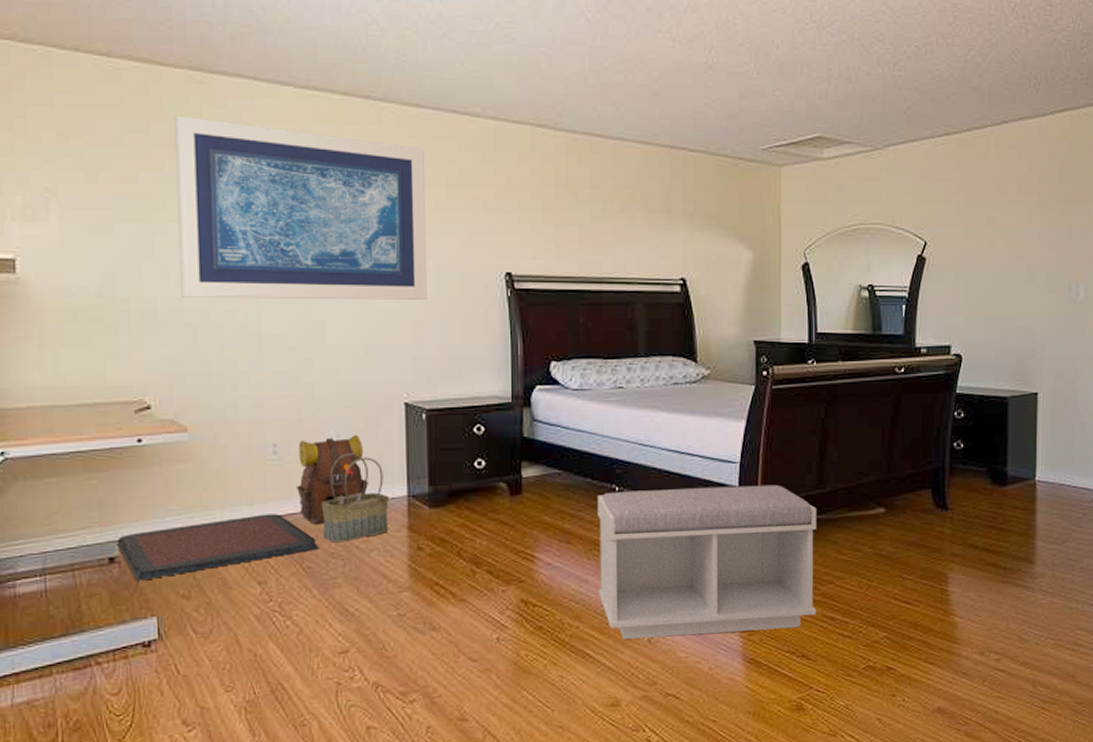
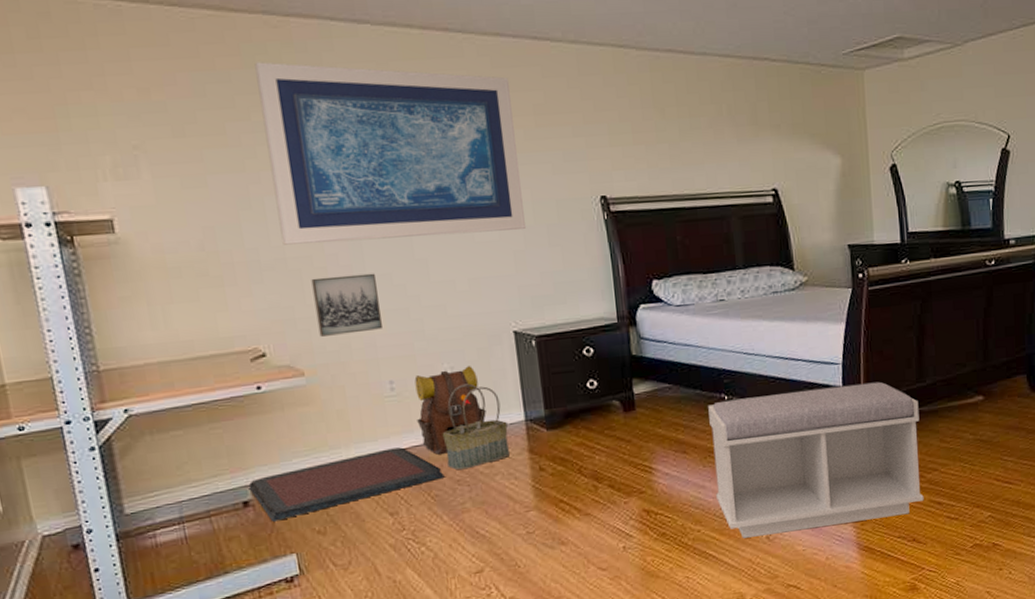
wall art: none [205,332,272,393] -> present [311,273,382,337]

